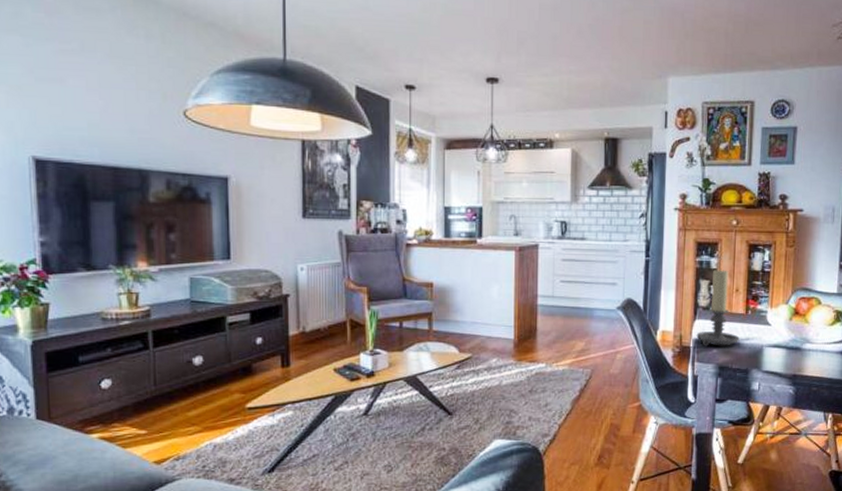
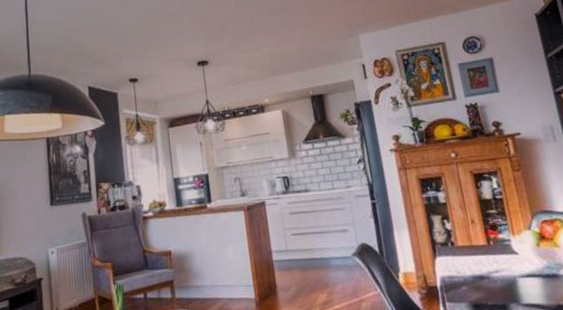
candle holder: present [696,268,740,346] -> none [440,202,488,284]

